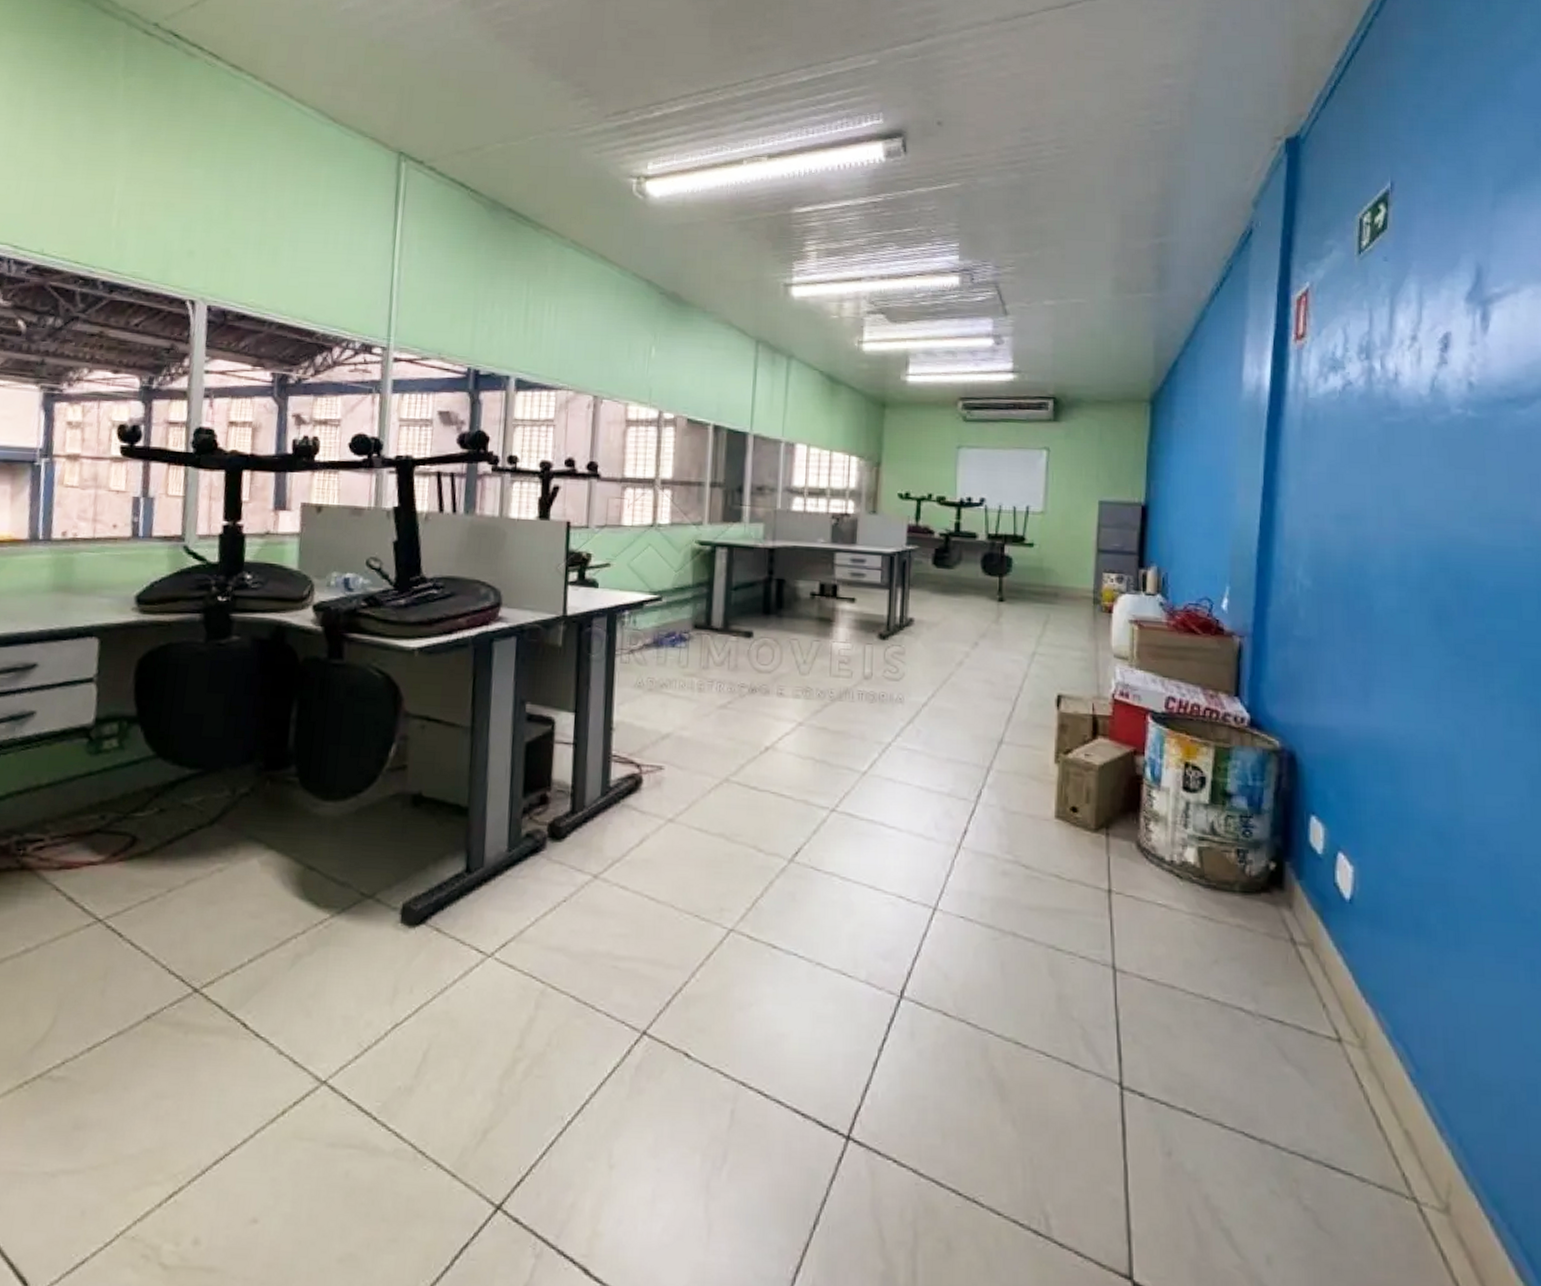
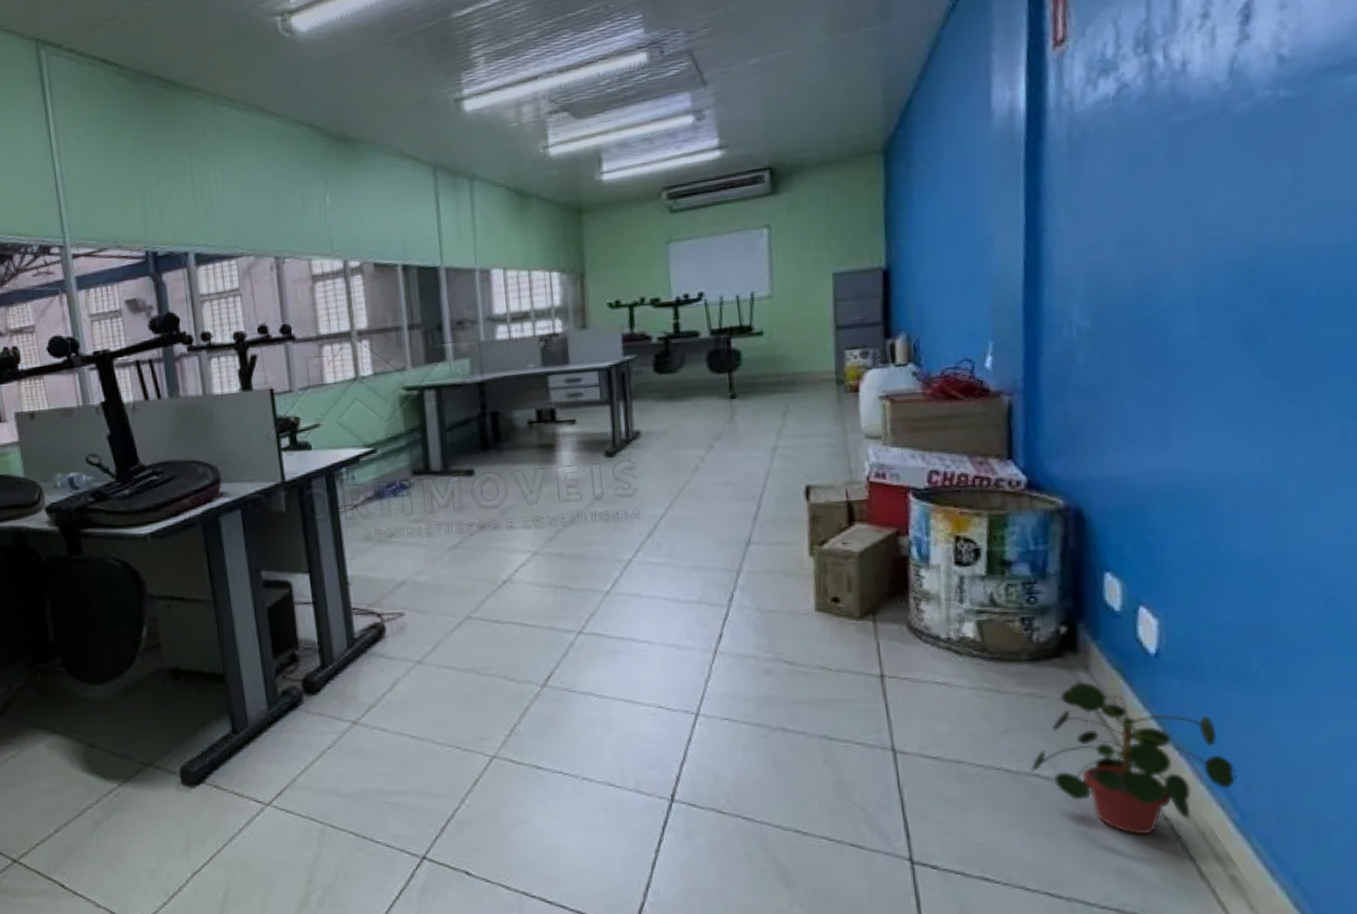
potted plant: none [1236,918,1414,1080] -> present [1031,681,1237,834]

